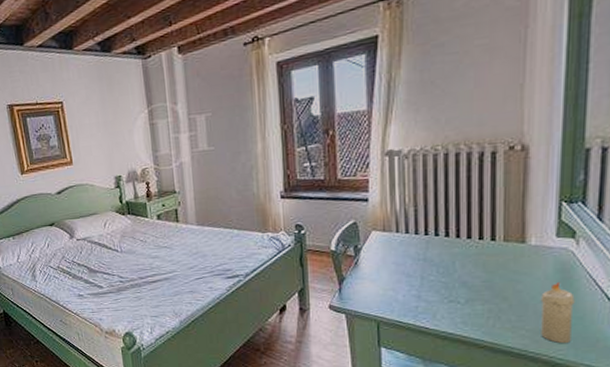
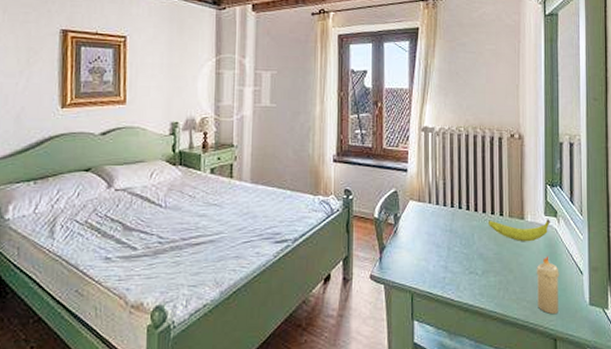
fruit: none [473,241,565,268] -> present [487,219,550,242]

